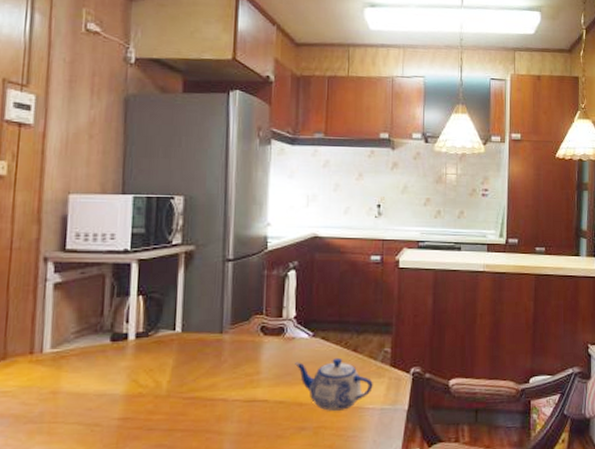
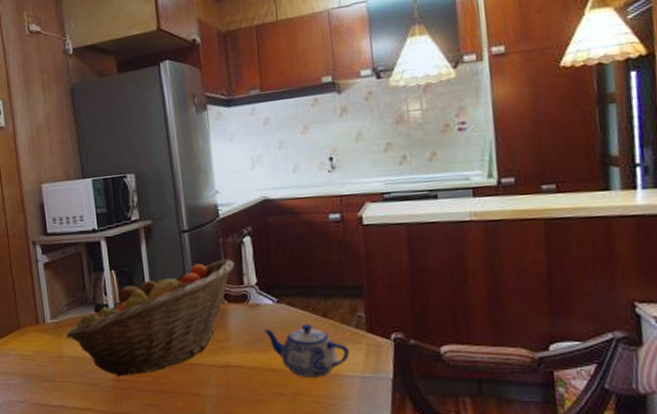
fruit basket: none [68,291,276,415] -> present [66,259,235,377]

